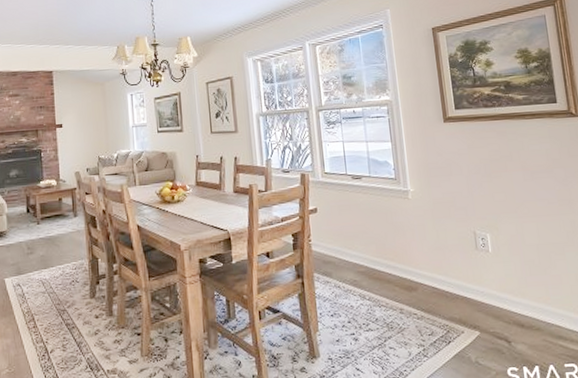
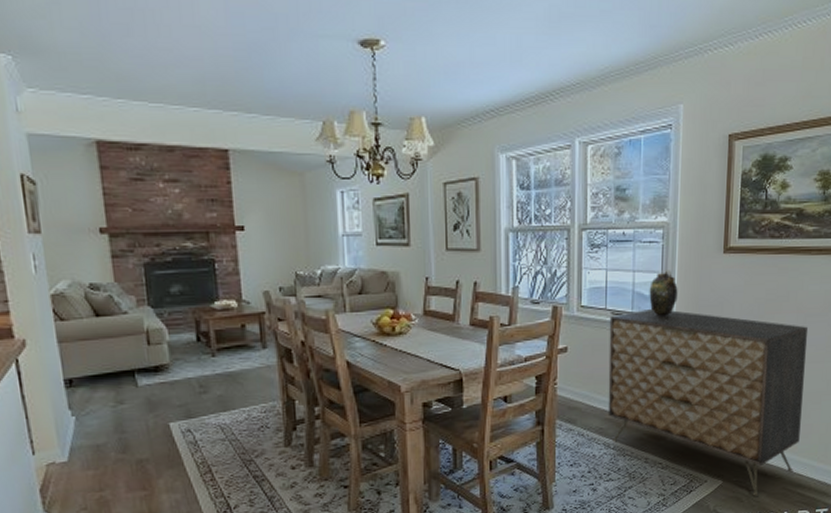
dresser: none [350,172,551,348] -> present [608,308,808,496]
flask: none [382,139,409,179] -> present [649,270,678,317]

